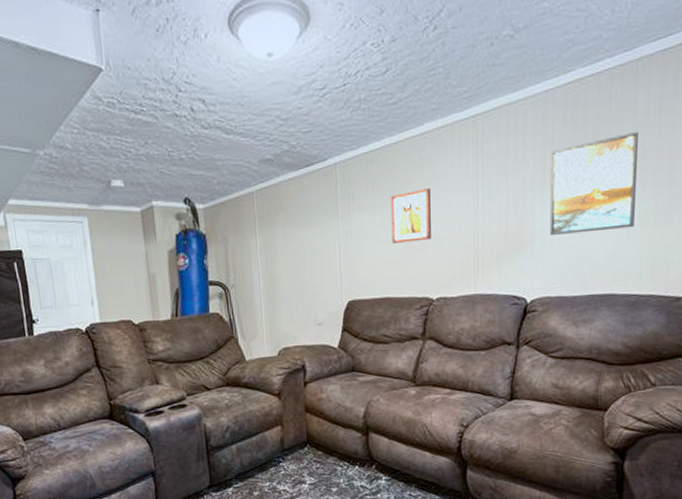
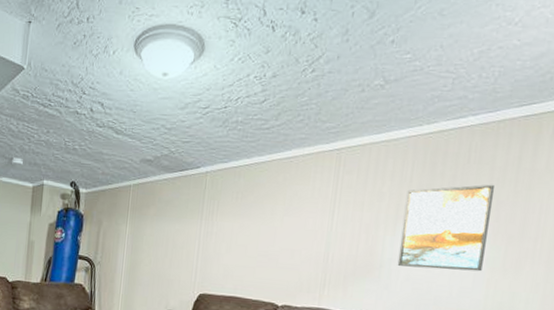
wall art: present [391,189,432,243] -> none [247,205,290,252]

